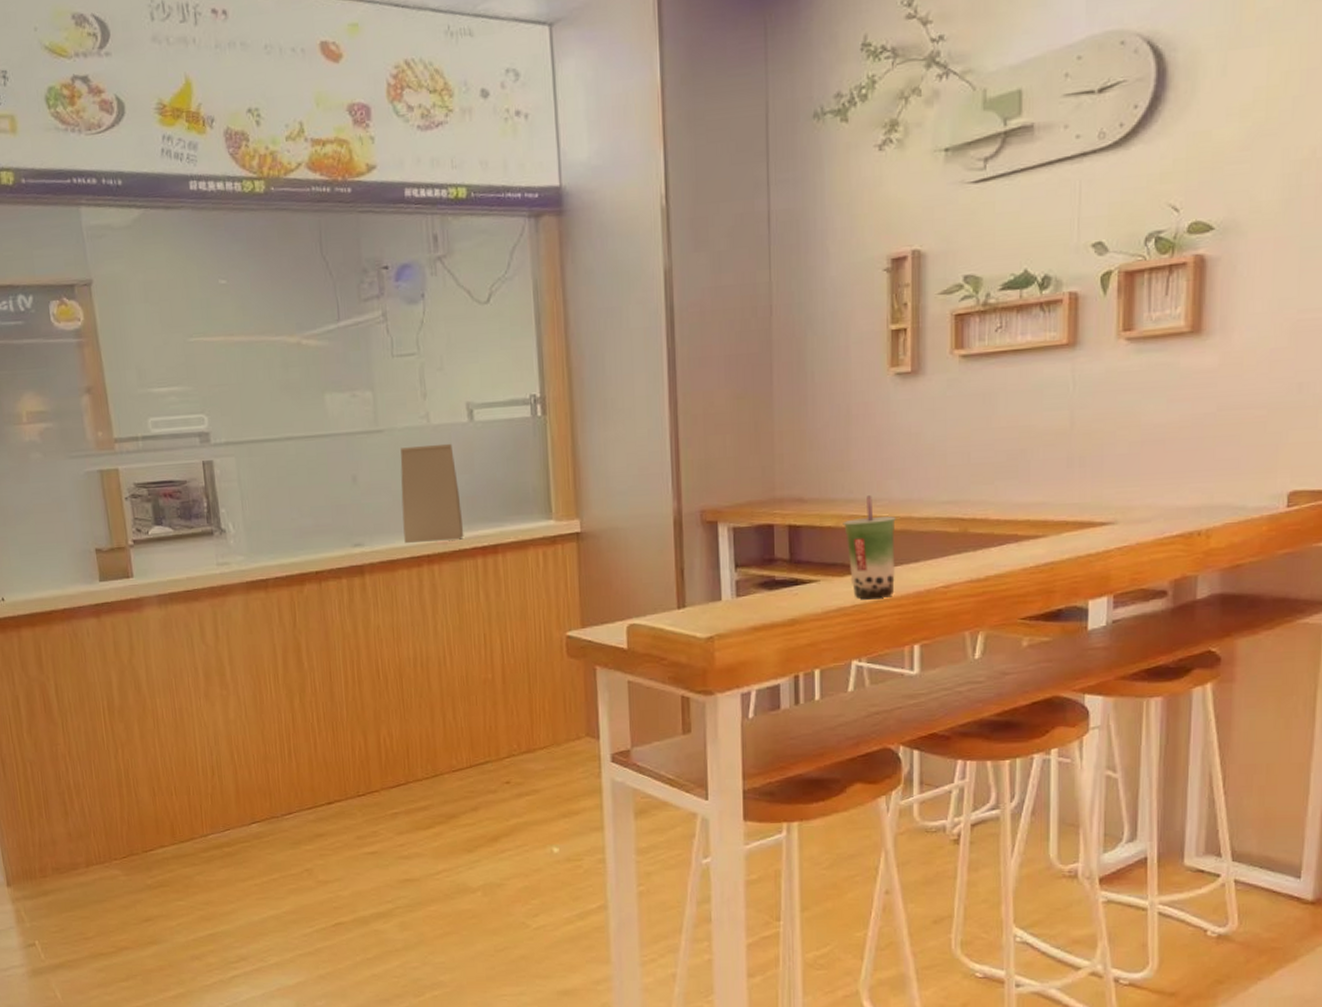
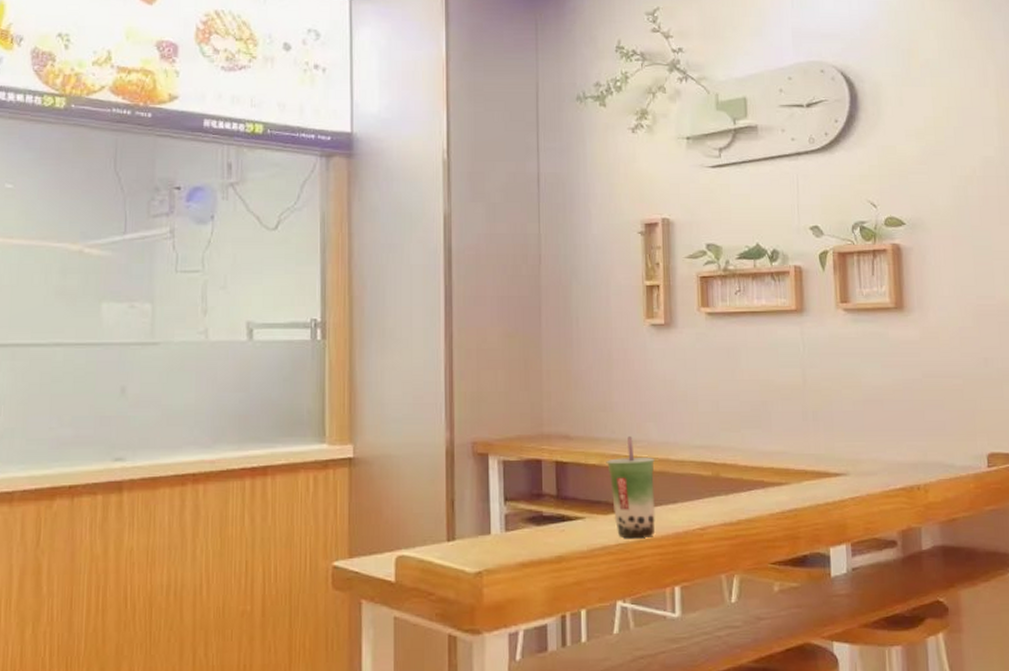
paper bag: present [400,443,464,544] -> none [169,360,234,461]

